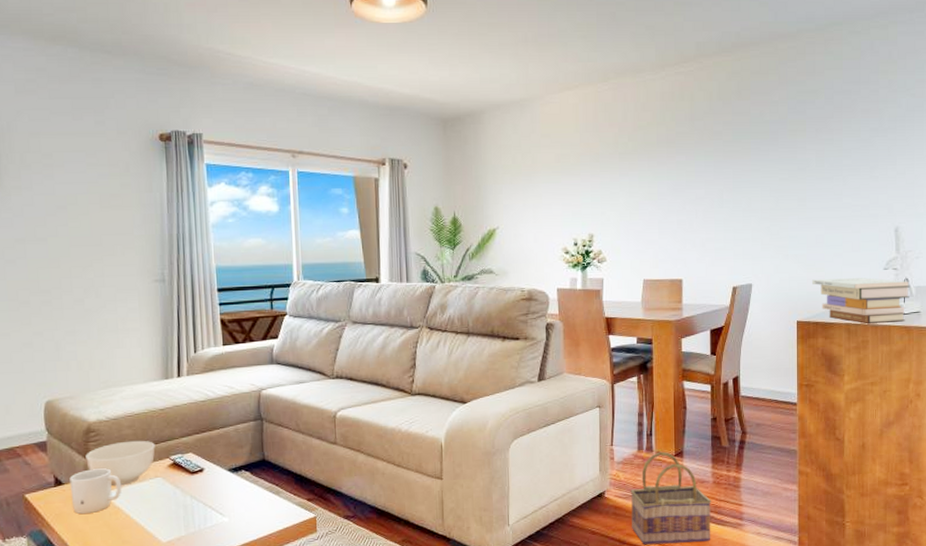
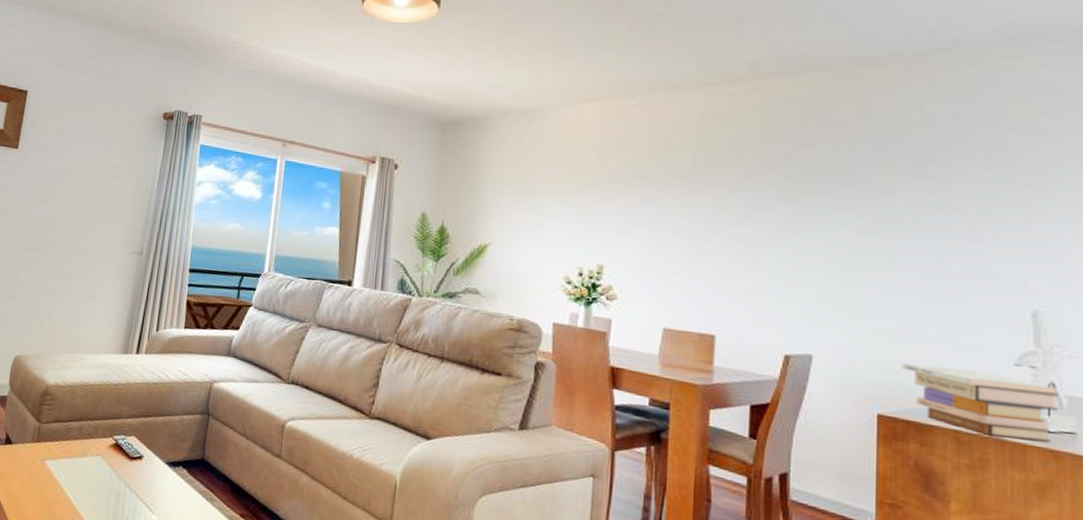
mug: present [70,468,122,515] -> none [15,433,64,480]
bowl: present [85,440,156,486] -> none [37,410,103,457]

